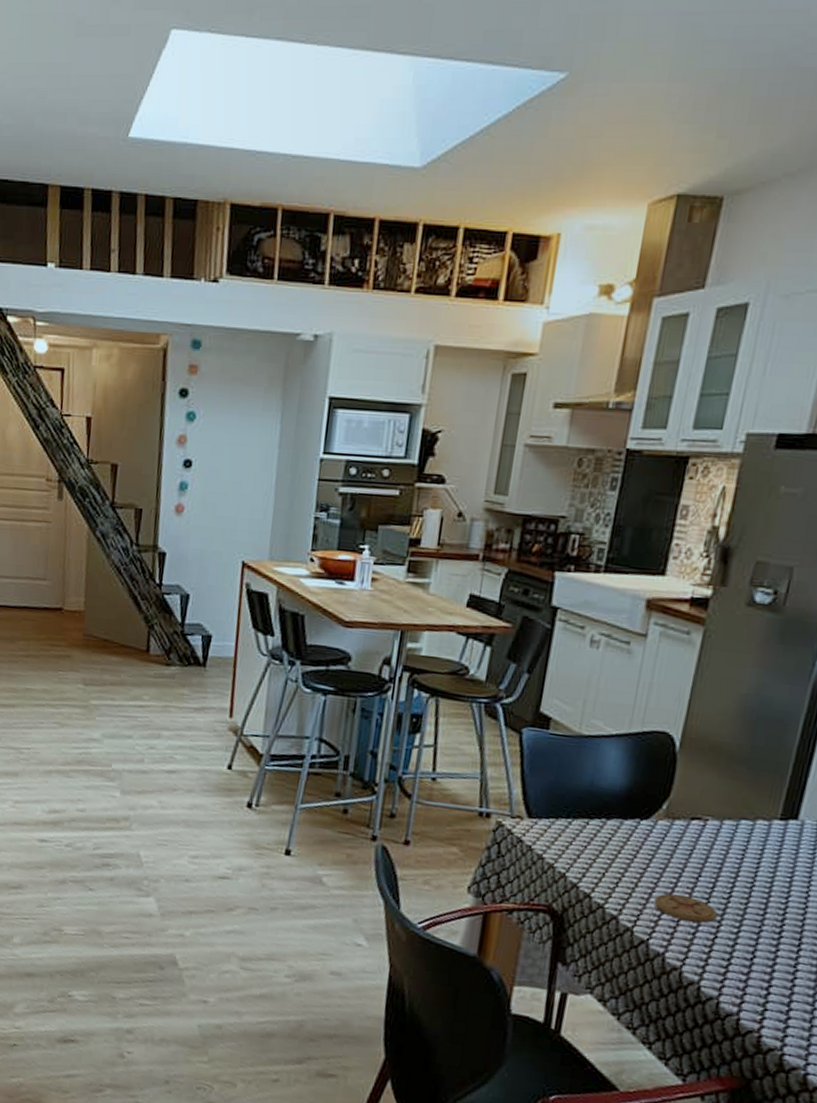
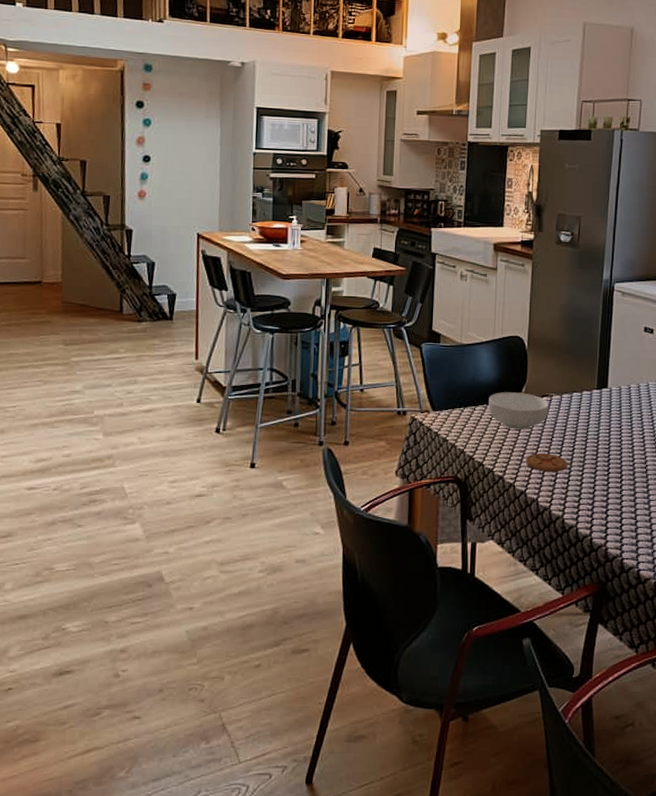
cereal bowl: none [608,805,701,861] -> present [488,392,549,430]

